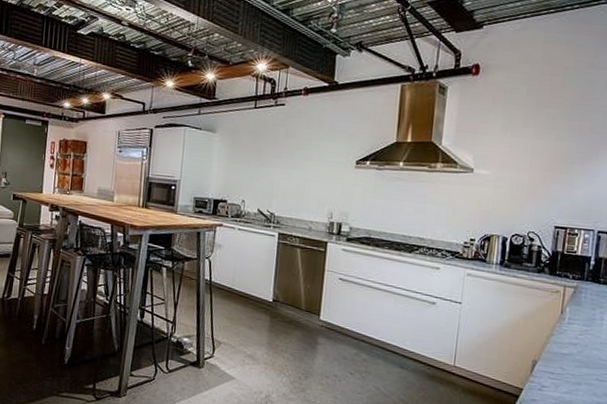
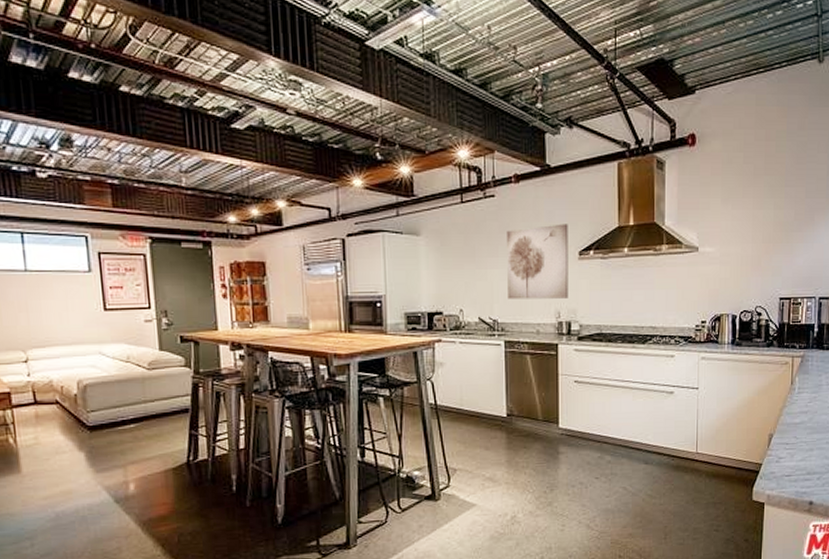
wall art: none [286,134,349,202] -> present [507,224,568,300]

